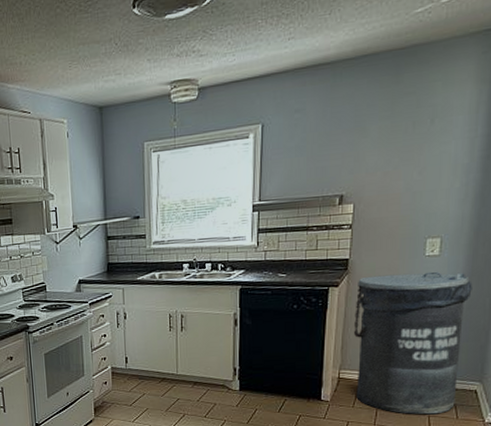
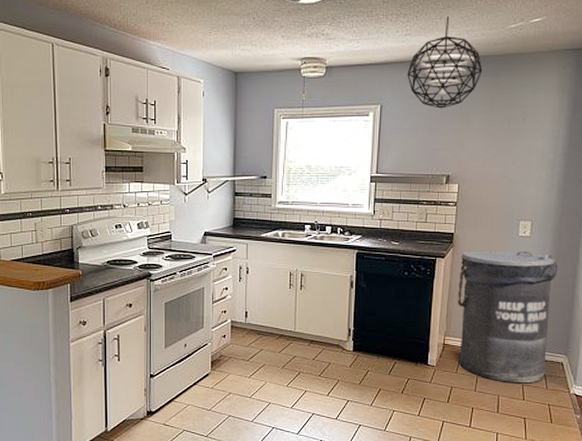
pendant light: none [291,9,382,121] -> present [407,16,483,109]

